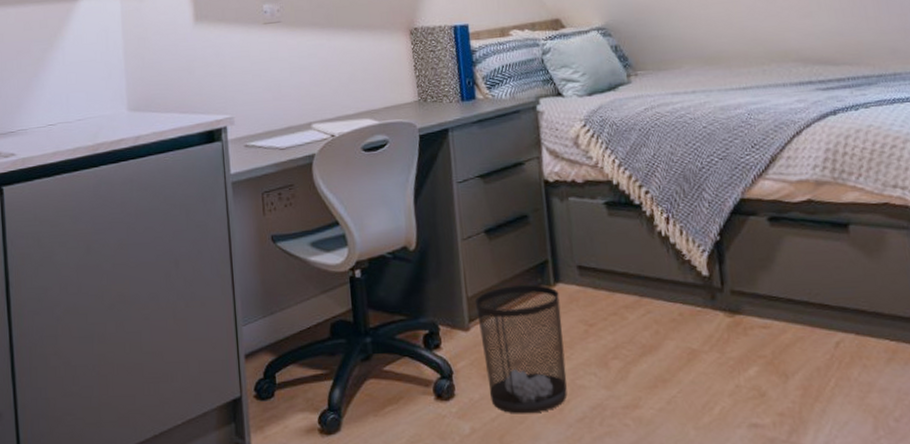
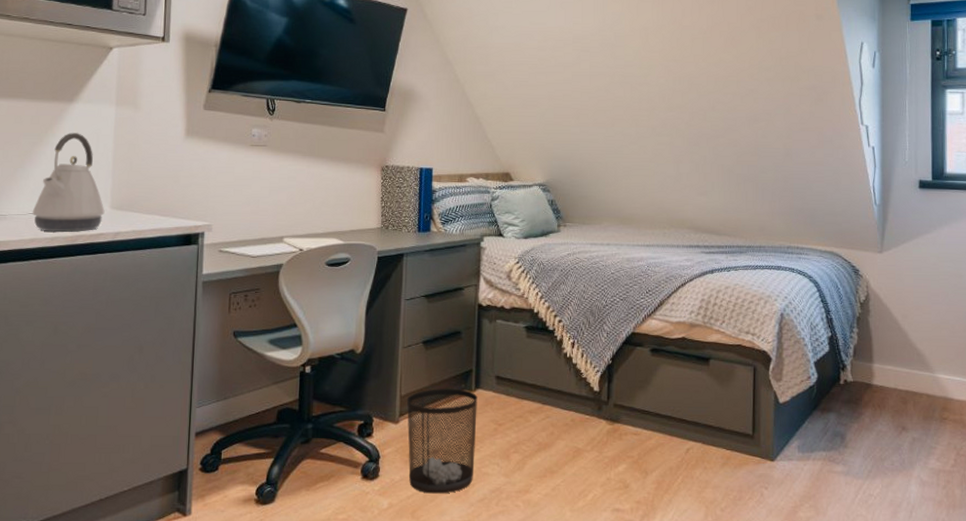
kettle: none [51,32,123,143] -> present [32,133,105,232]

